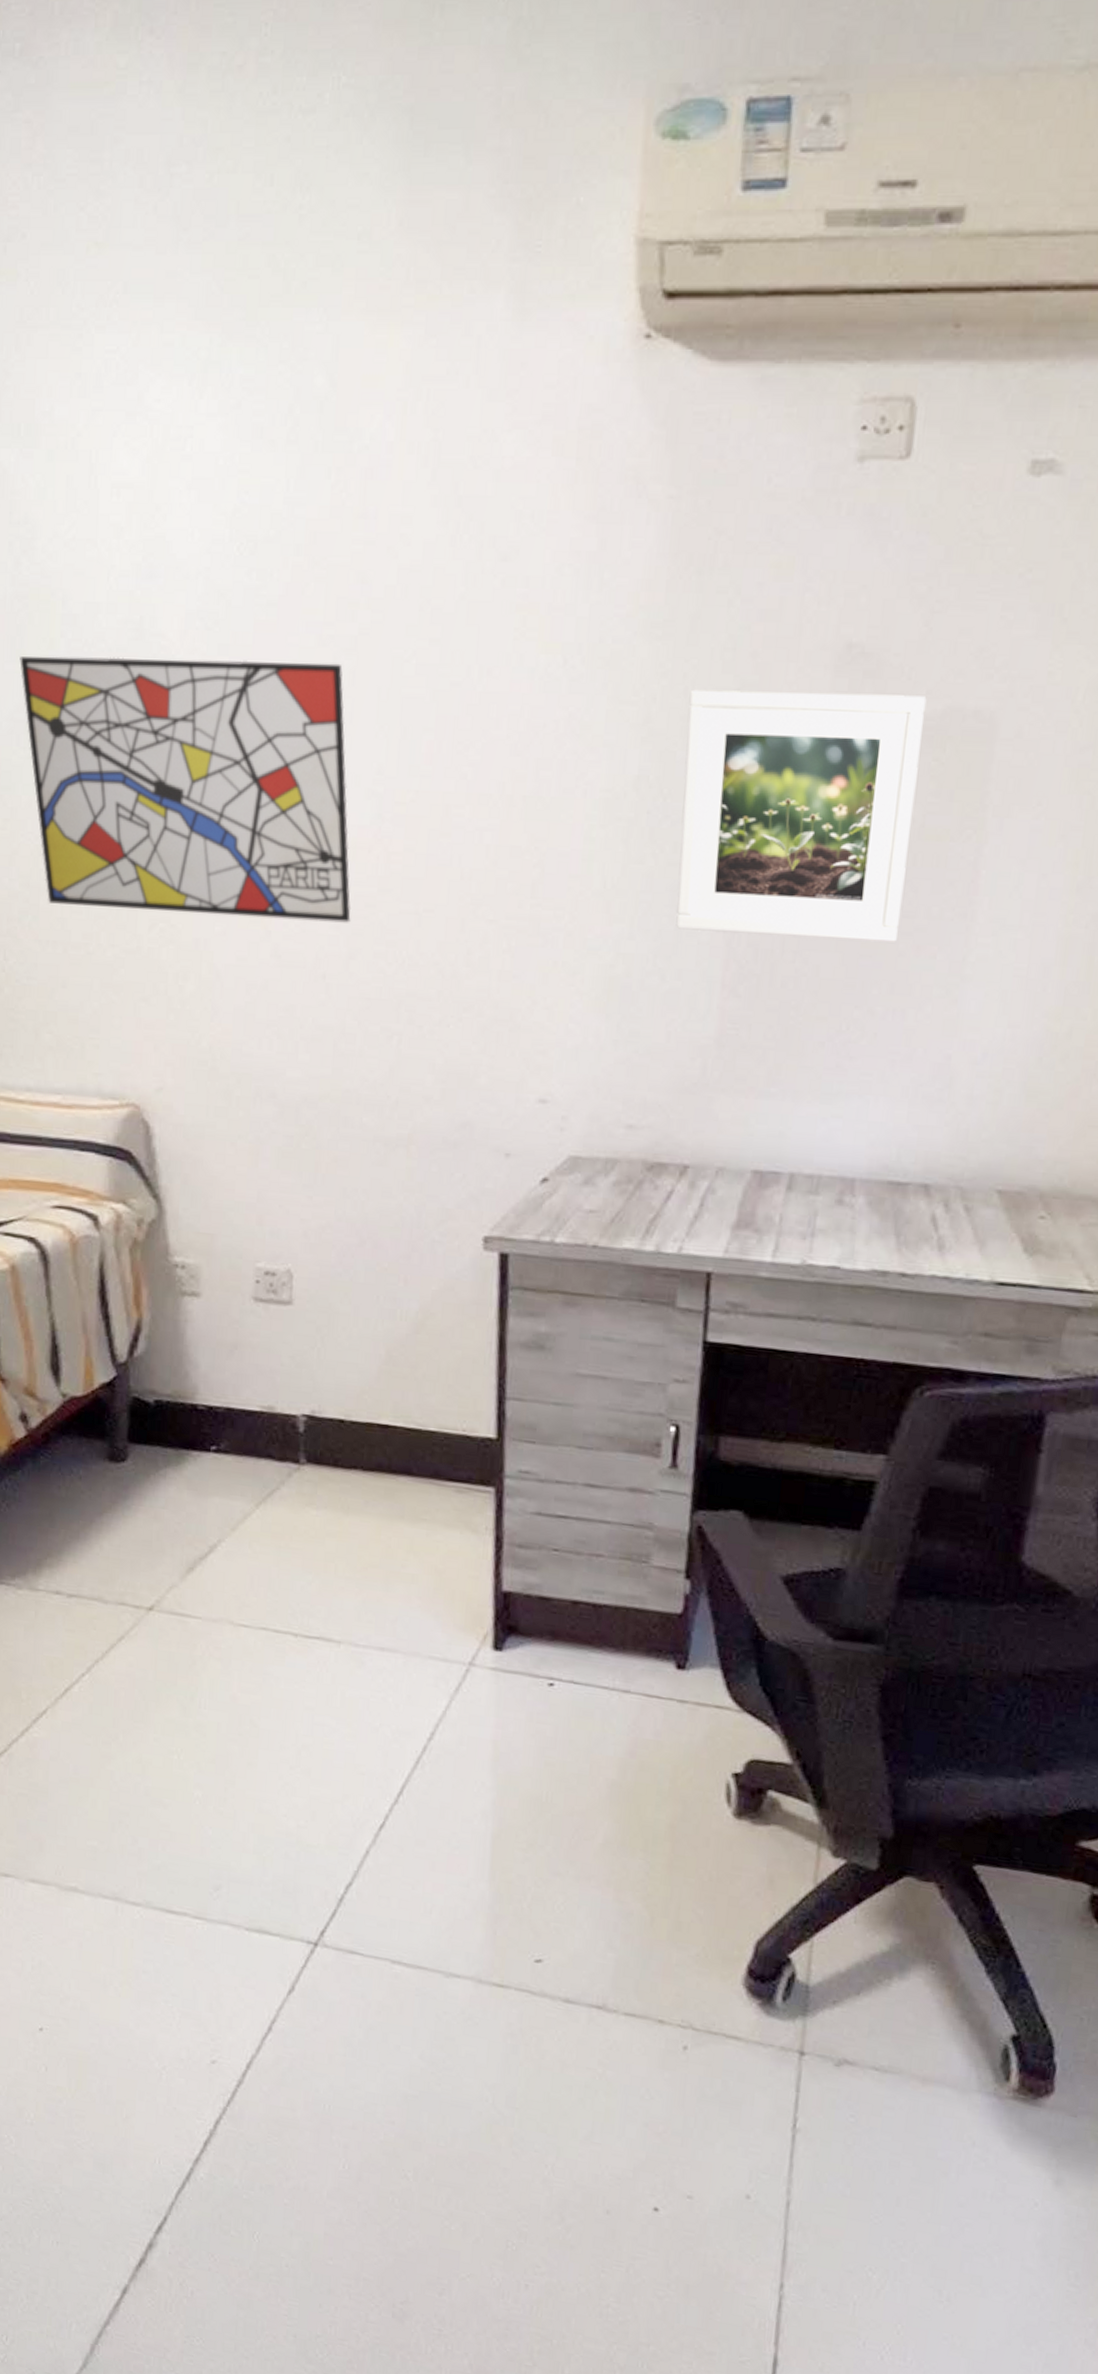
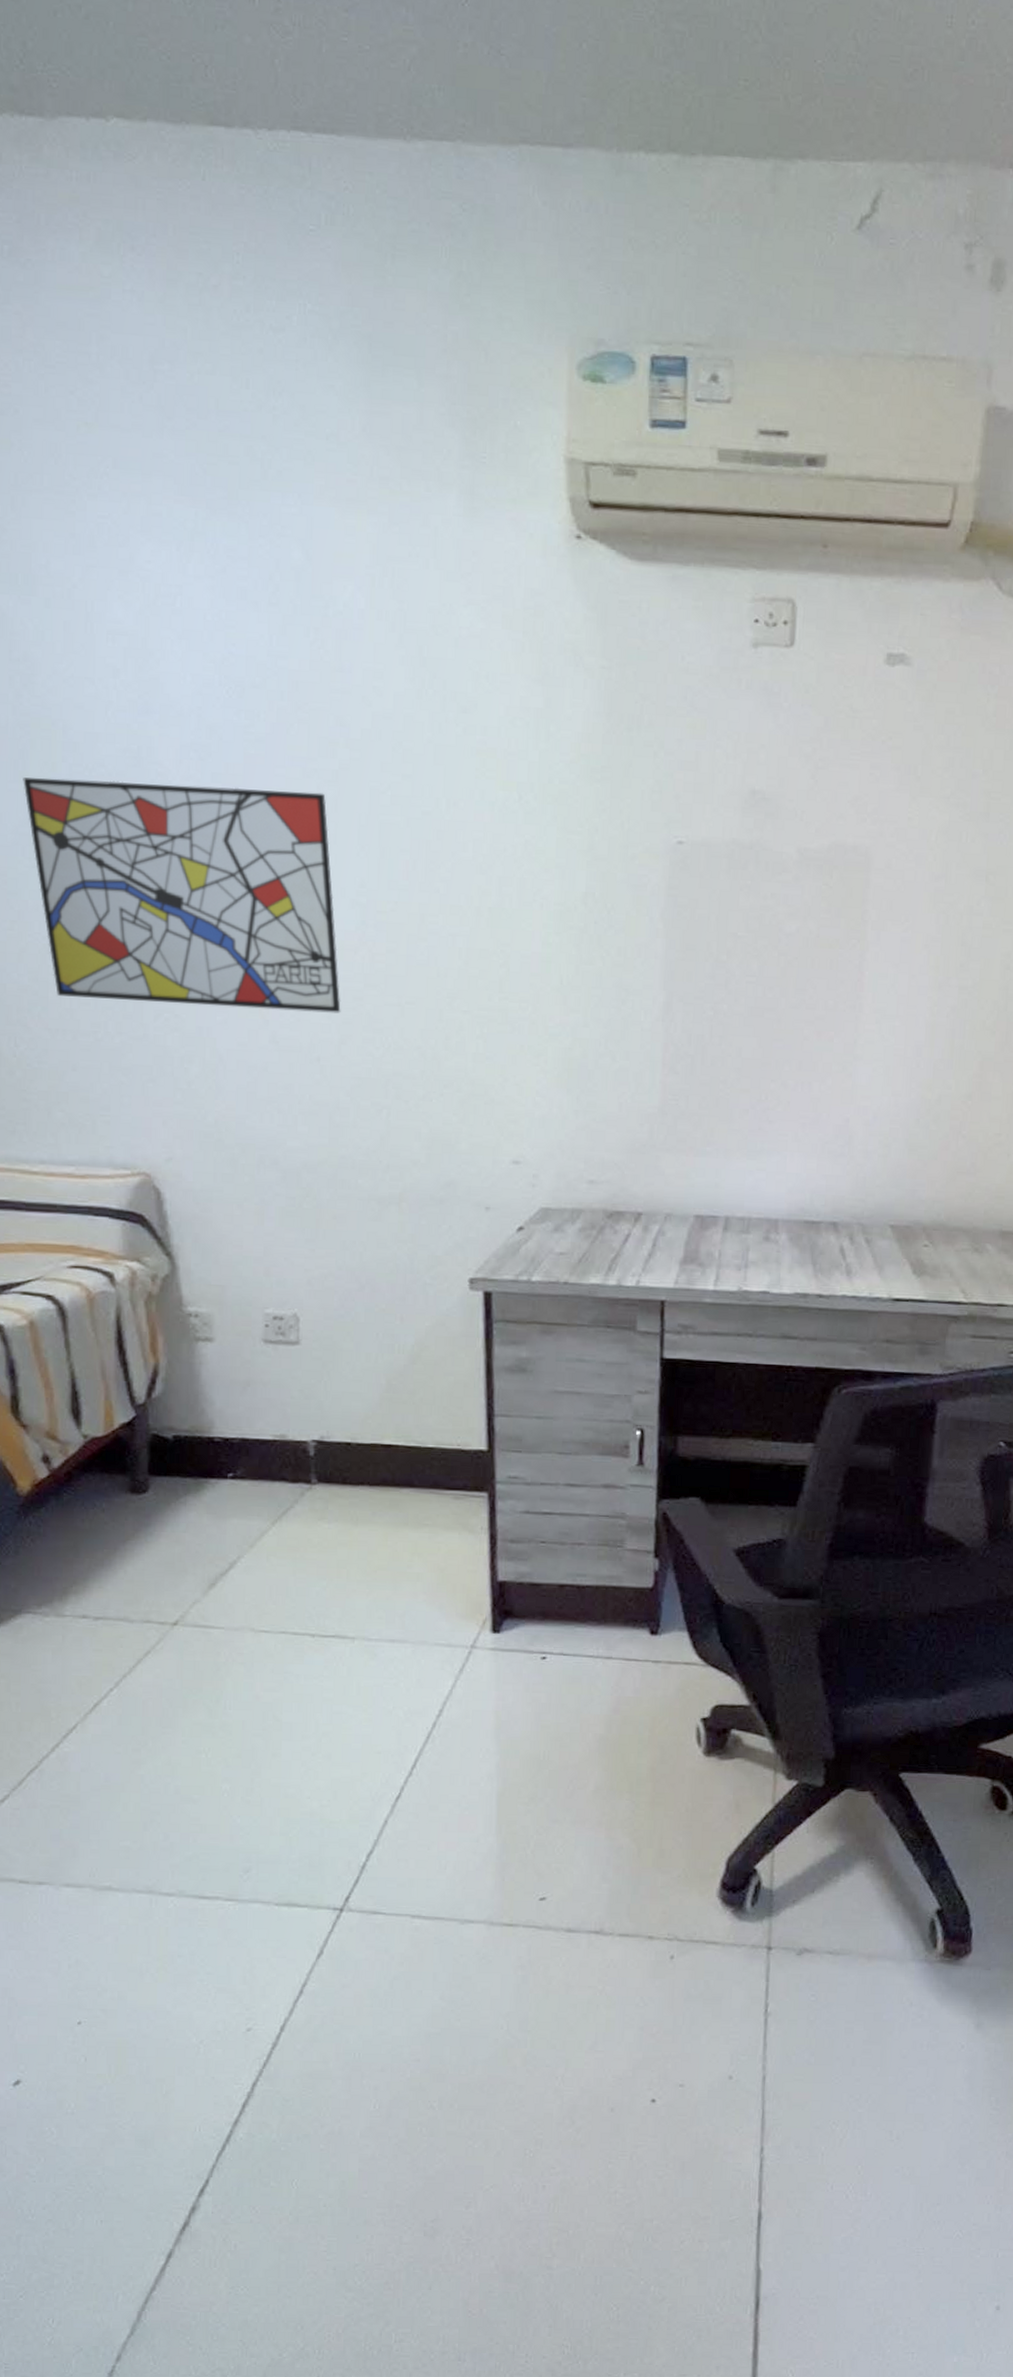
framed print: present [676,689,927,942] -> none [622,823,816,1029]

